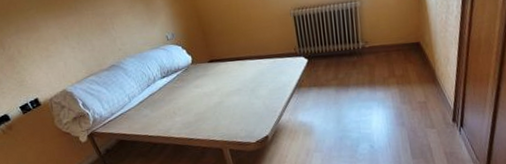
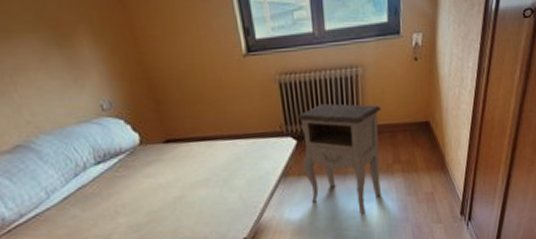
nightstand: none [308,30,379,119] -> present [297,103,381,214]

